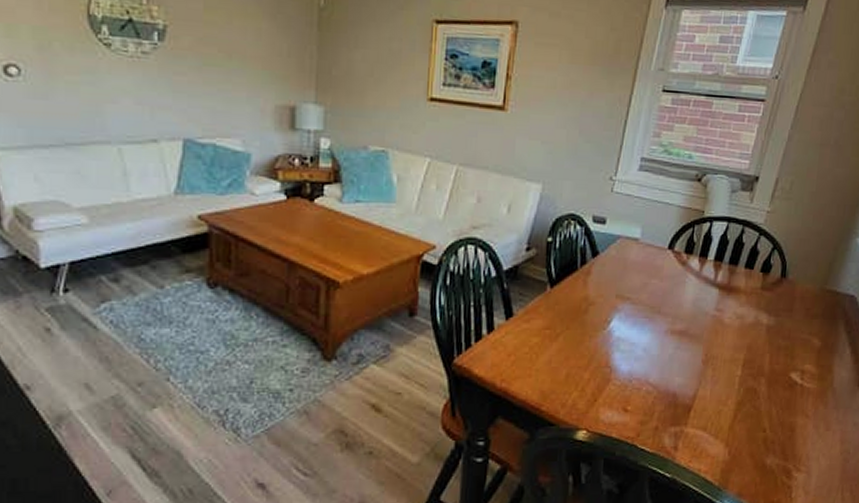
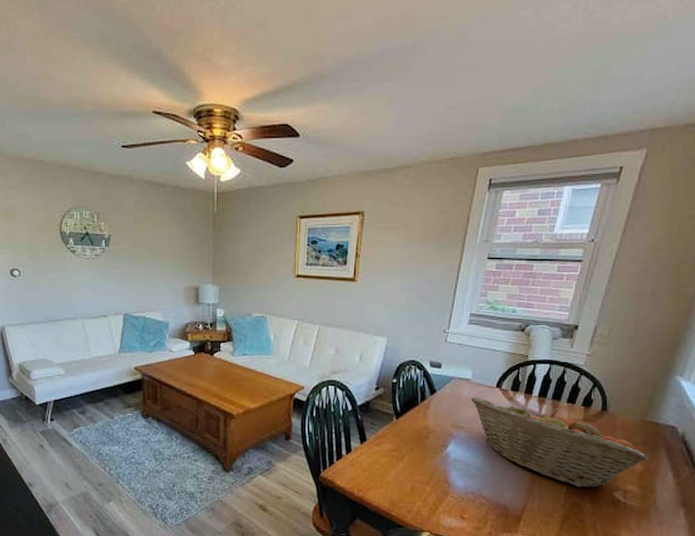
fruit basket: none [638,260,828,370] -> present [470,396,649,488]

